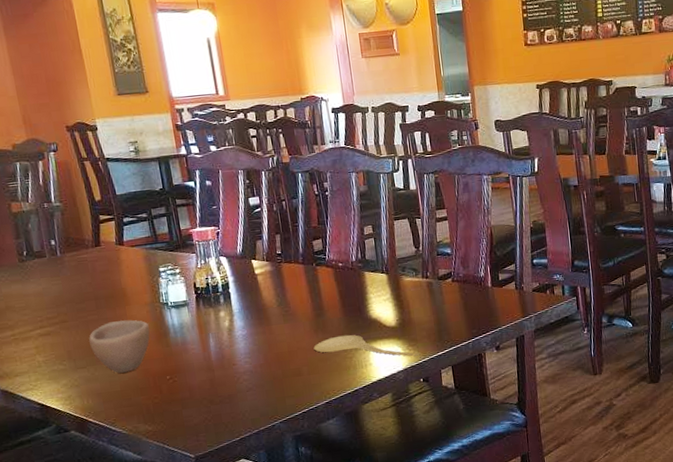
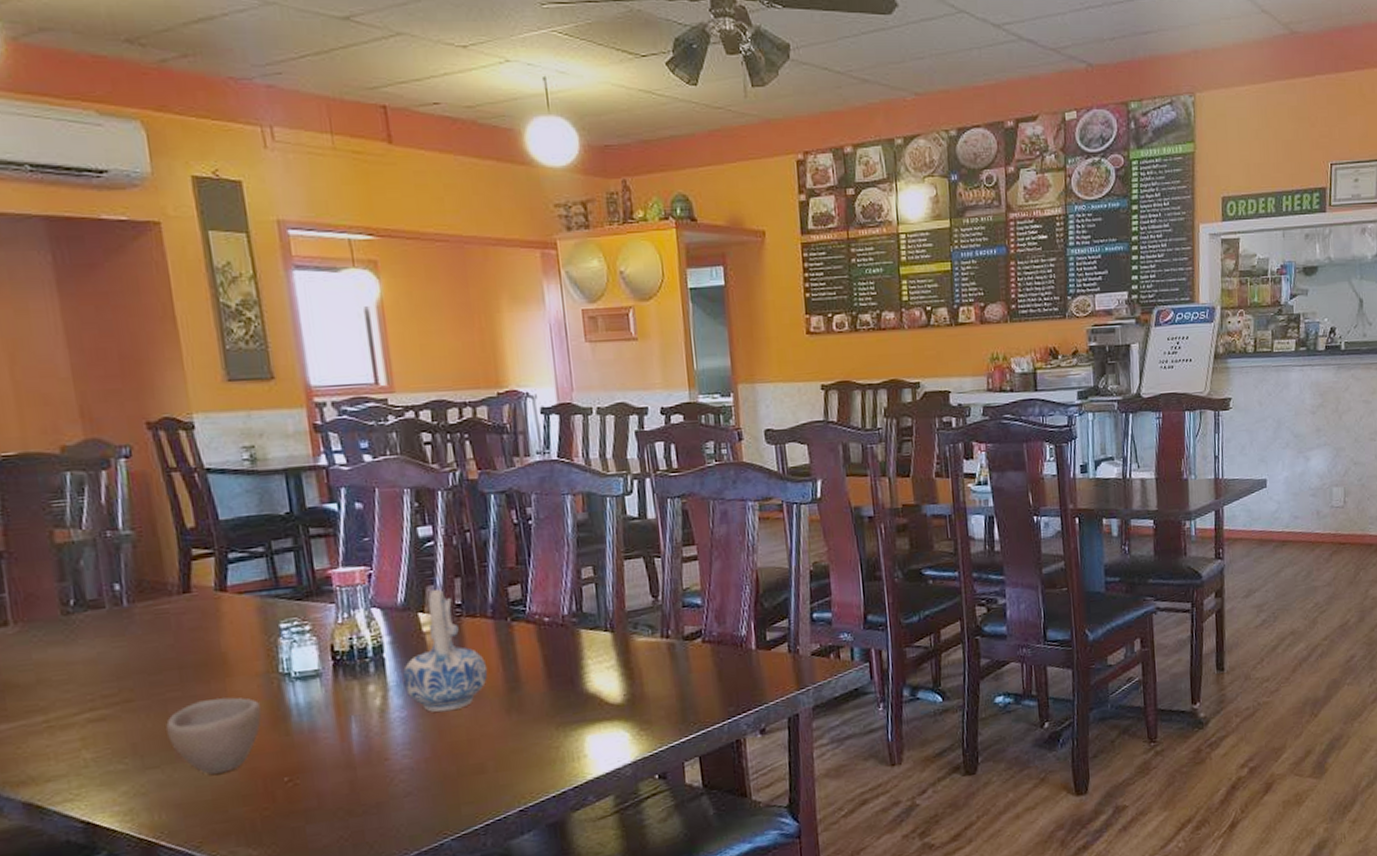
ceramic pitcher: none [242,243,301,332] -> present [402,590,488,713]
spoon: present [313,334,422,357] -> none [504,715,658,745]

